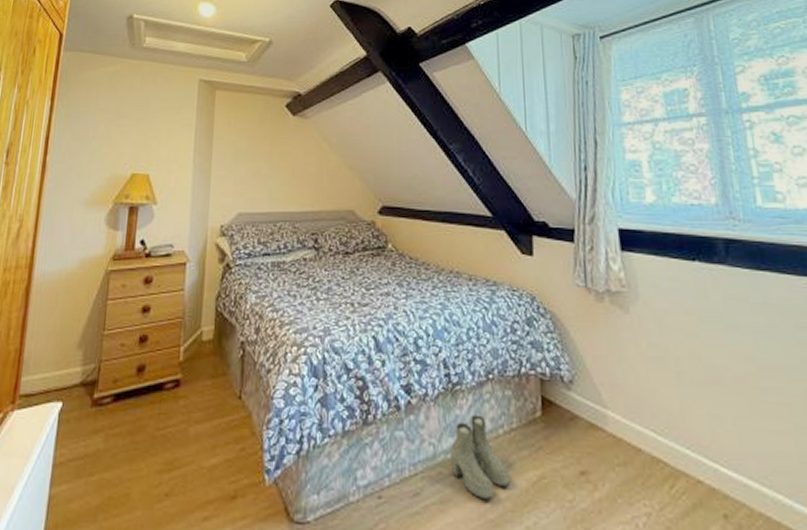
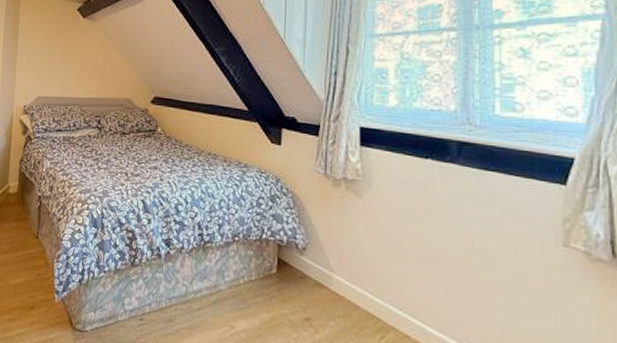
boots: present [450,415,512,500] -> none [199,266,247,331]

